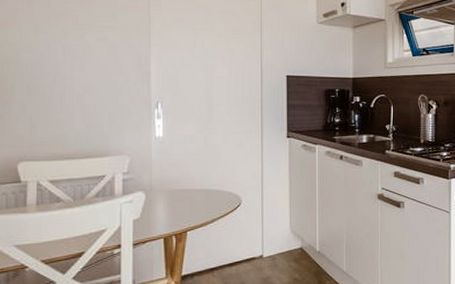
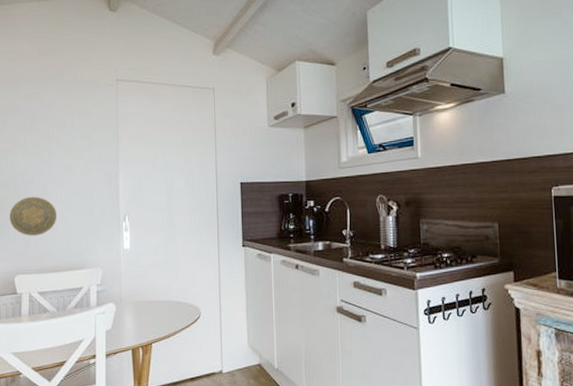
decorative plate: none [10,77,74,120] -> present [9,196,58,236]

